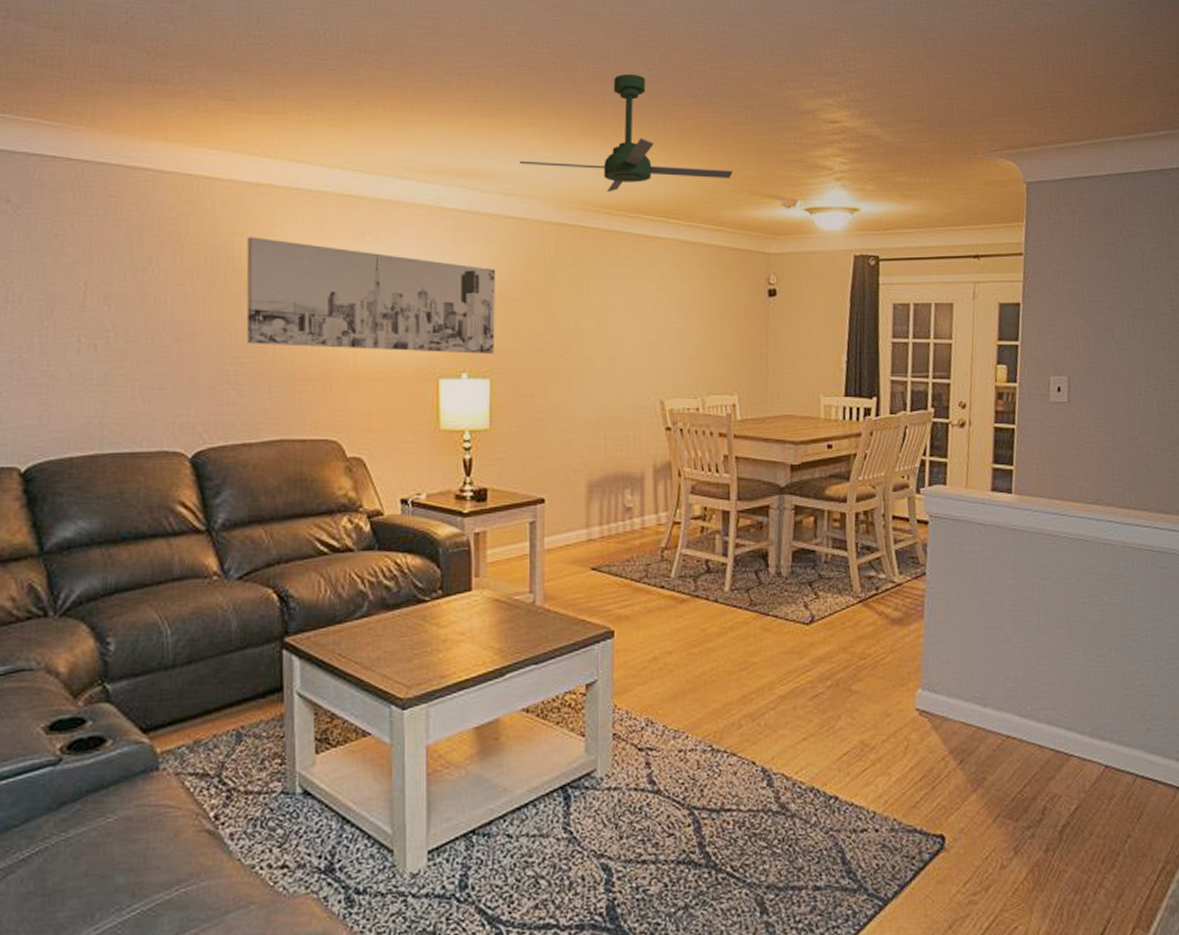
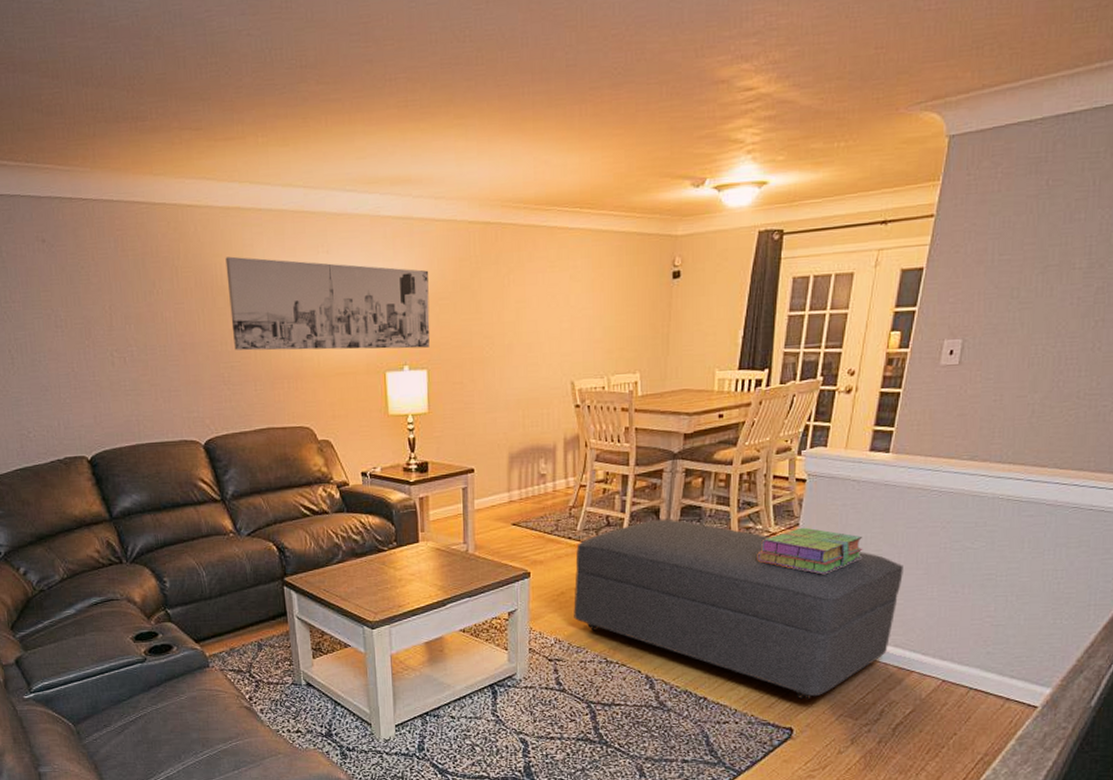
ceiling fan: present [518,73,733,192] -> none [445,59,644,187]
ottoman: none [669,564,1045,796] -> present [574,519,903,700]
stack of books: none [883,577,998,633] -> present [757,527,863,574]

